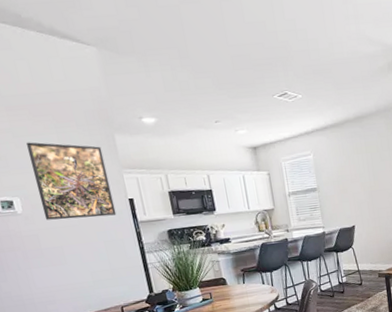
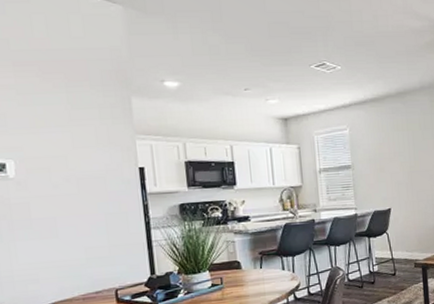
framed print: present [25,142,117,220] -> none [30,100,123,187]

